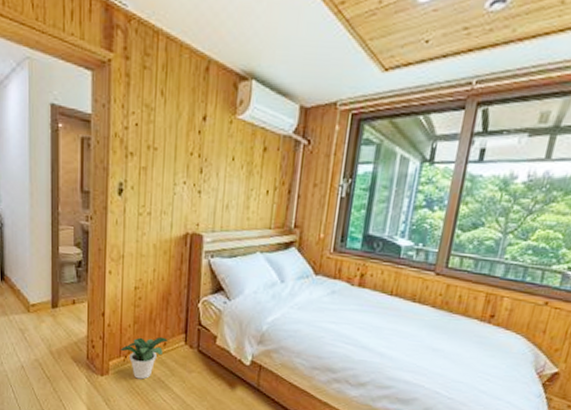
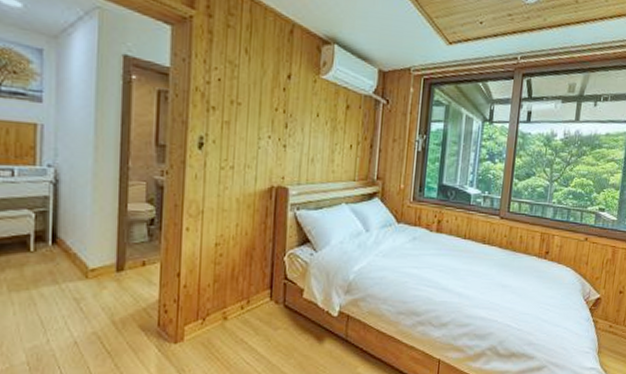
potted plant: present [120,336,168,380] -> none [197,294,251,343]

